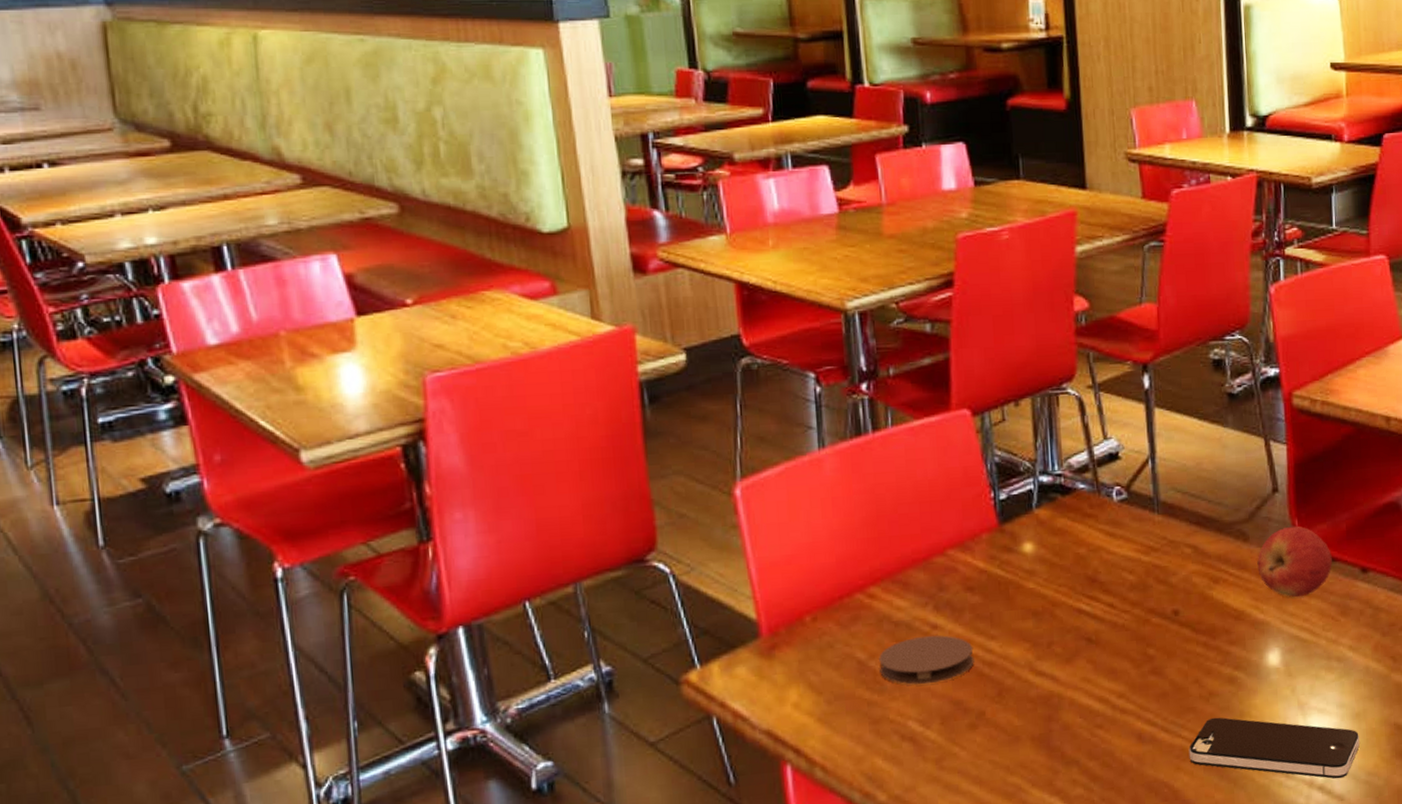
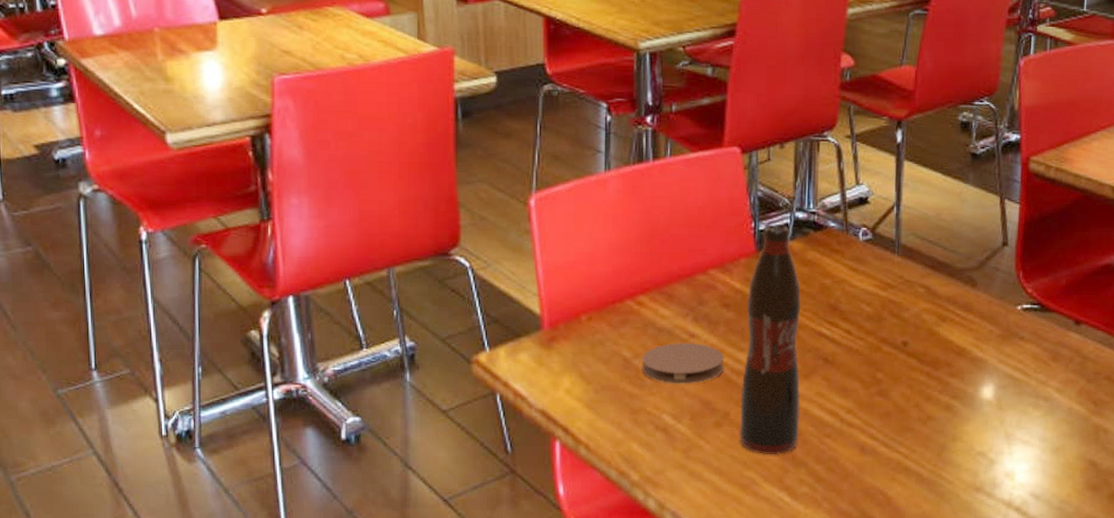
soda bottle: none [993,491,1067,756] -> present [739,224,801,454]
smartphone: present [1188,717,1360,779] -> none [904,438,1057,503]
apple: present [1257,526,1332,598] -> none [981,277,1050,341]

